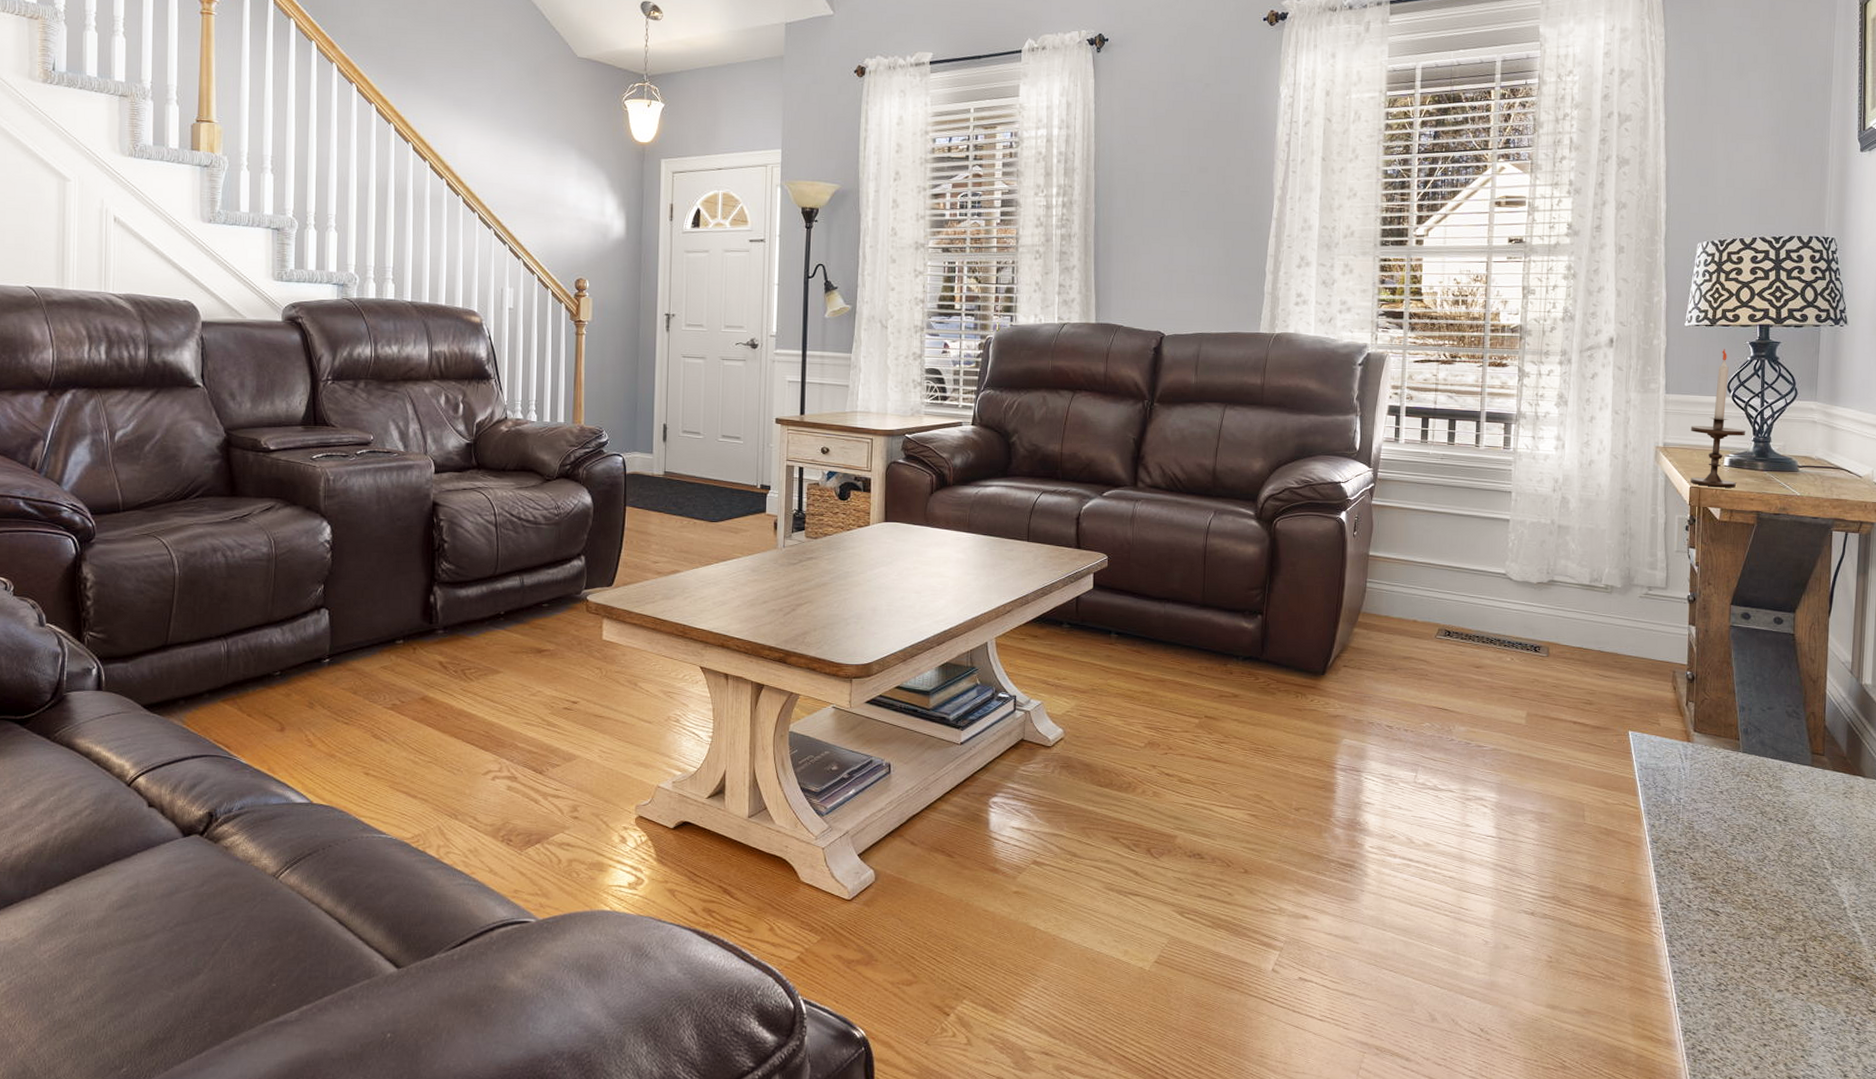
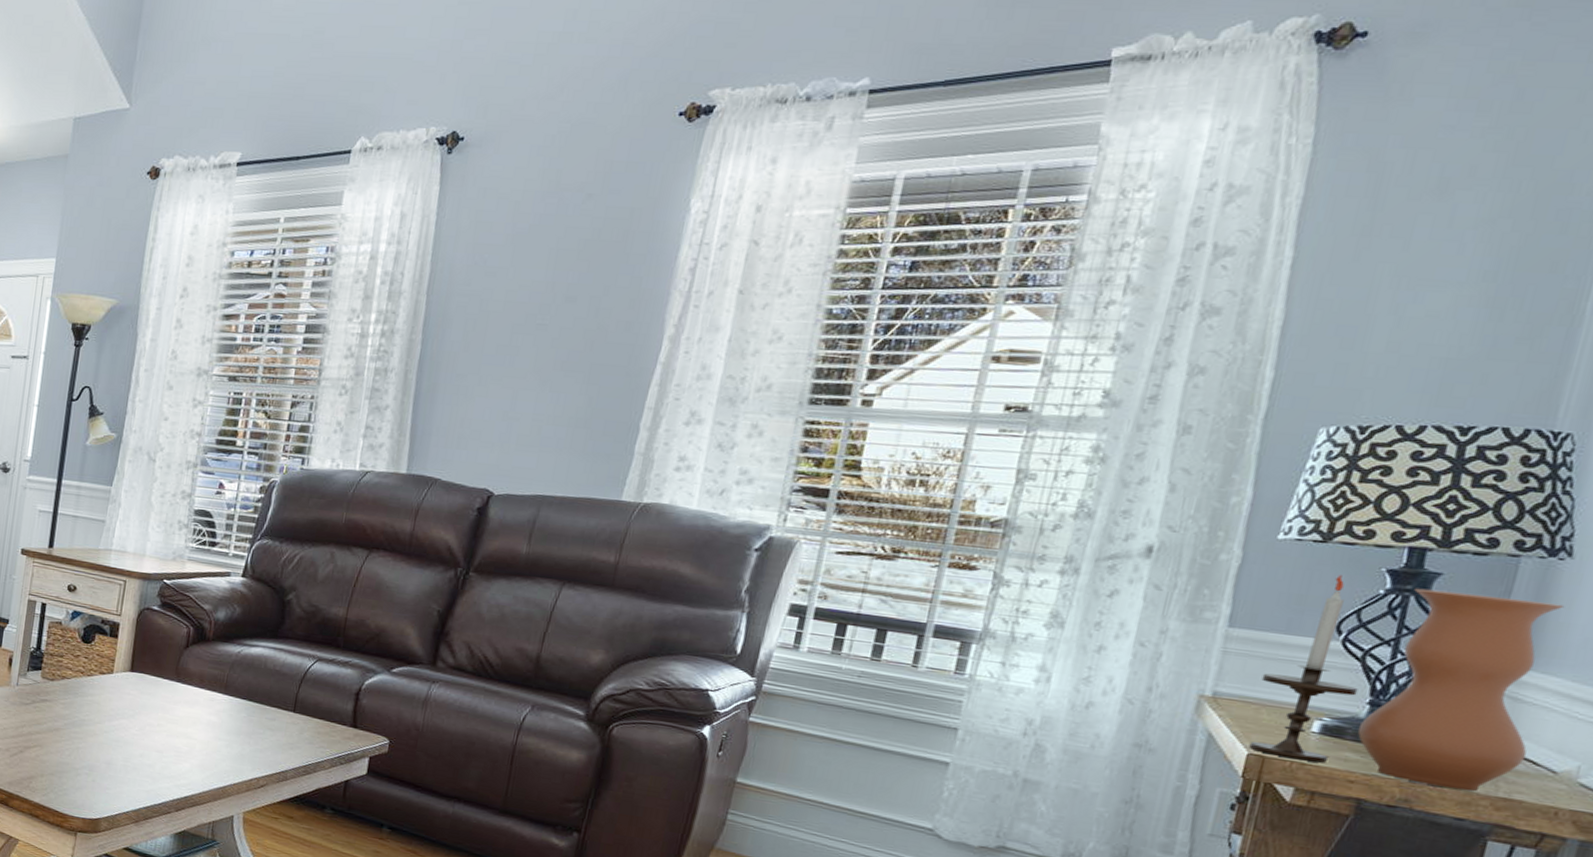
vase: none [1750,354,1849,497] -> present [1357,588,1565,792]

